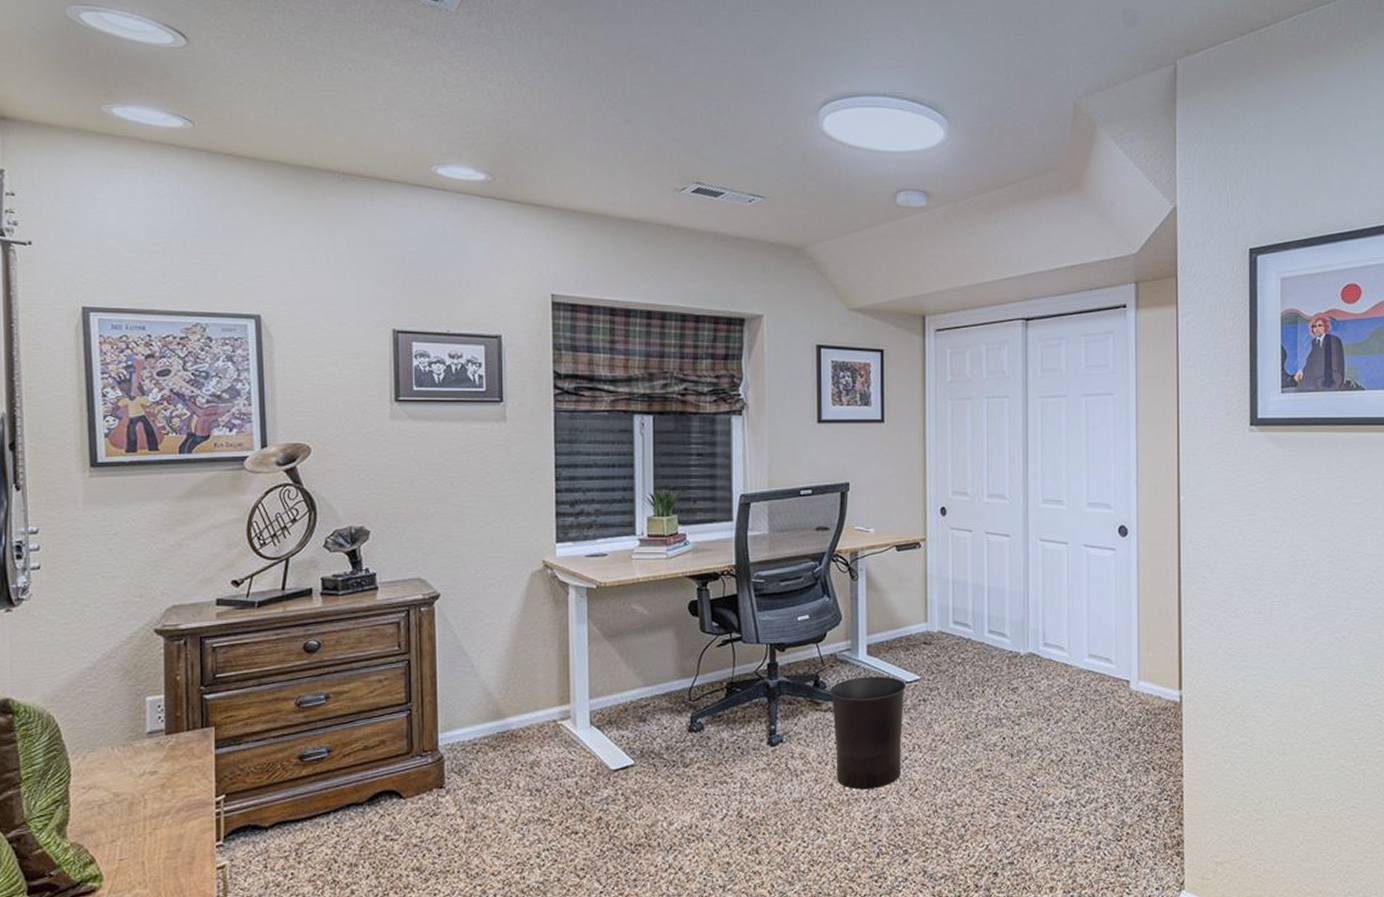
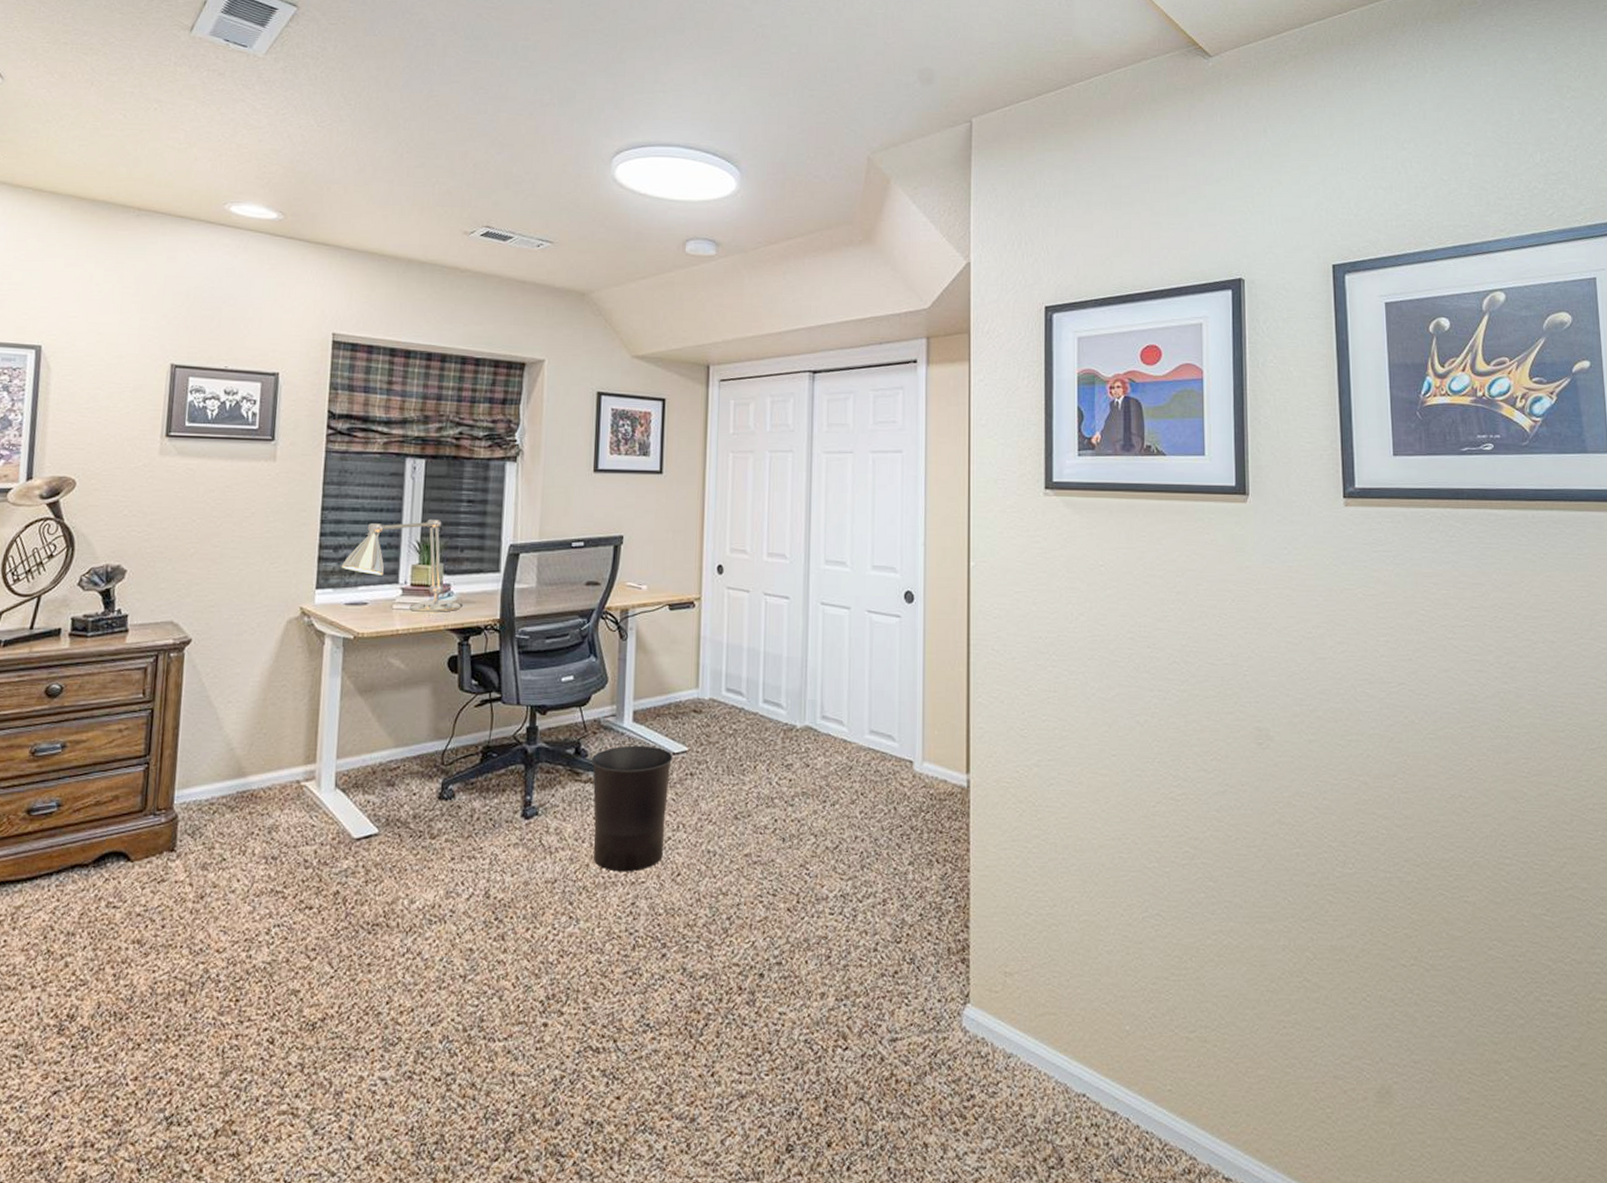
desk lamp: none [579,473,699,562] -> present [341,520,463,613]

